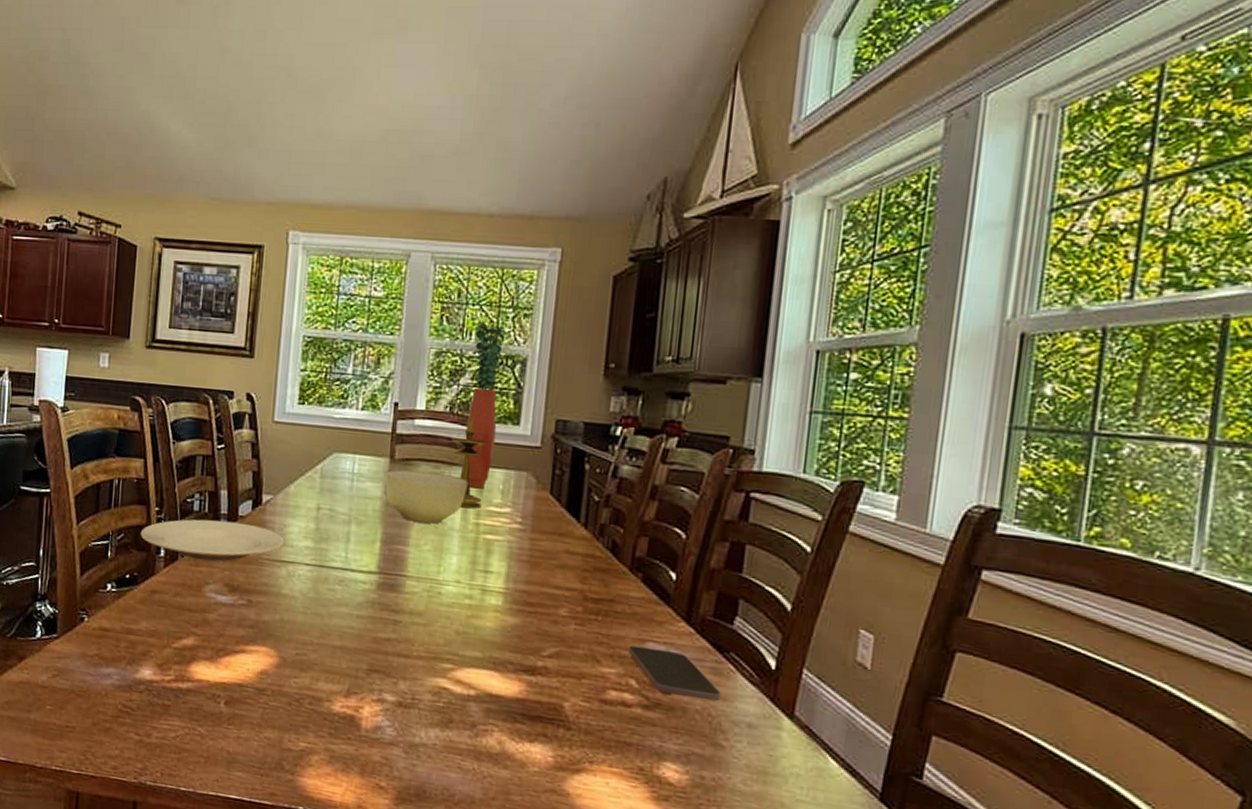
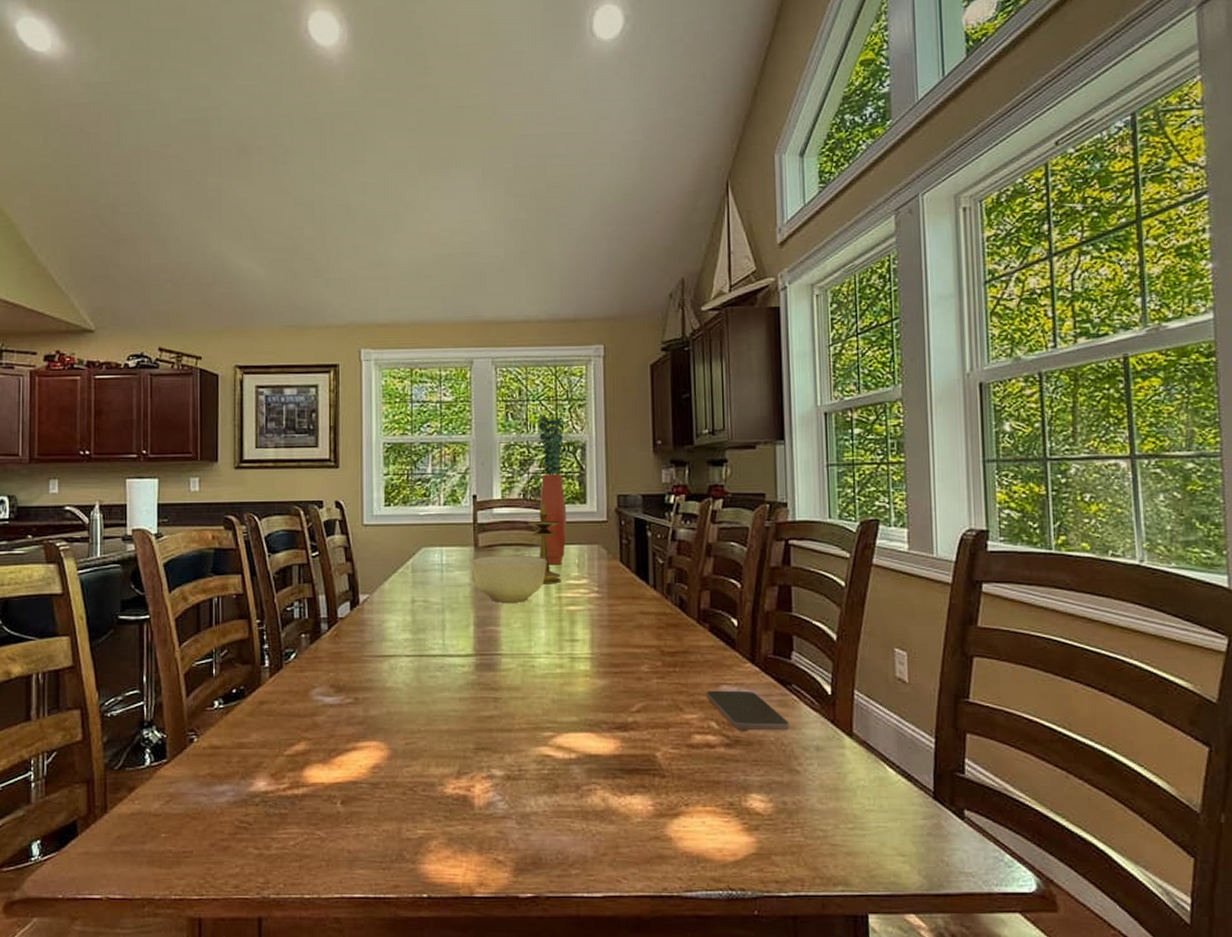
plate: present [140,519,285,563] -> none [243,624,385,666]

